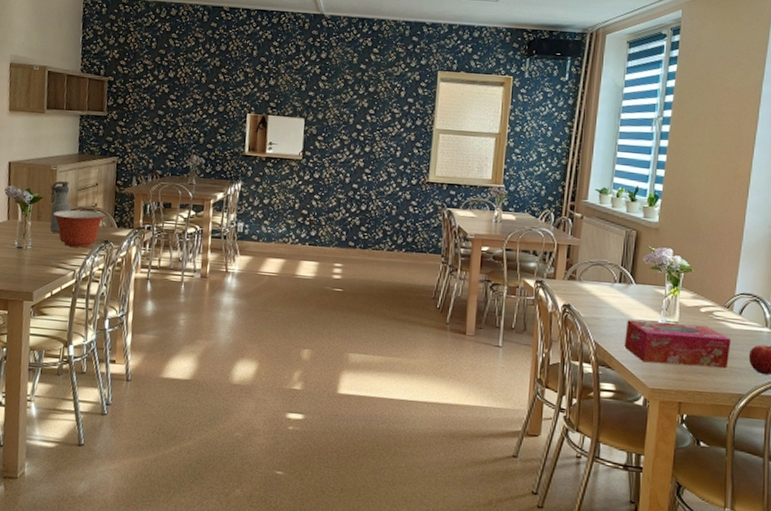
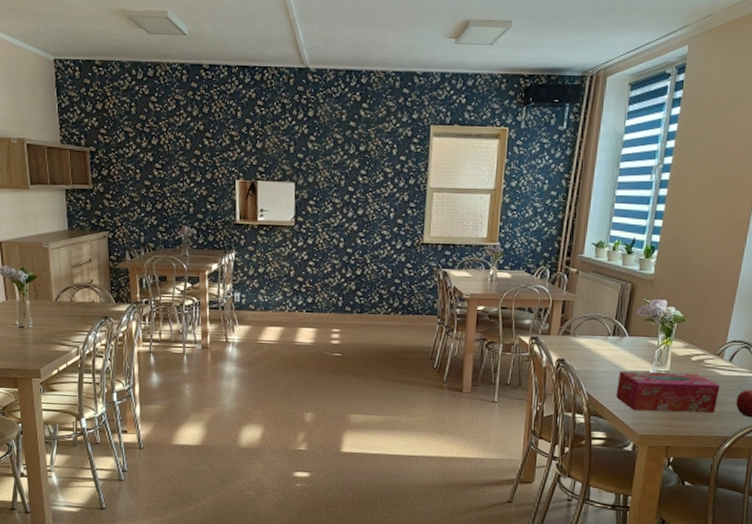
water bottle: present [49,181,71,234] -> none [45,259,67,312]
mixing bowl: present [52,210,105,248] -> none [50,287,102,324]

